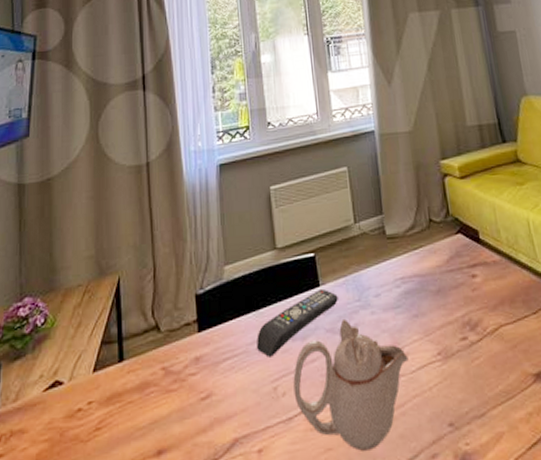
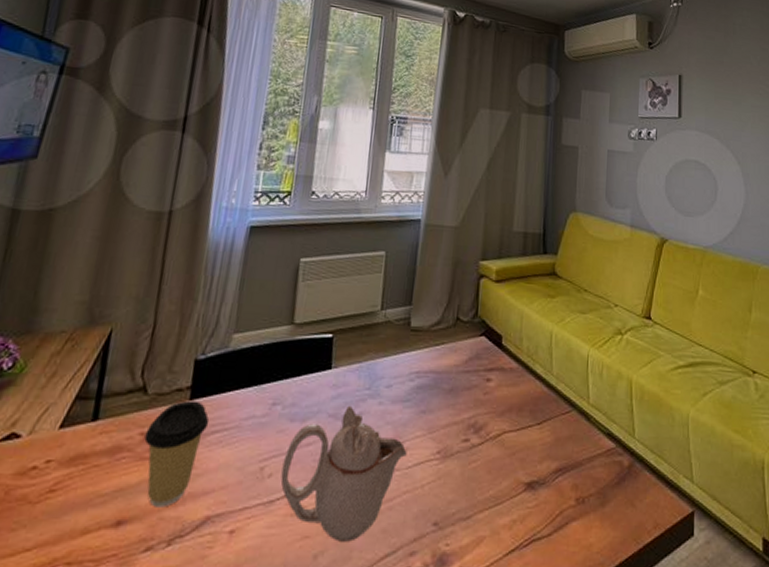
coffee cup: none [166,332,220,435] -> present [144,400,210,507]
remote control: present [257,288,338,357] -> none [251,371,348,436]

